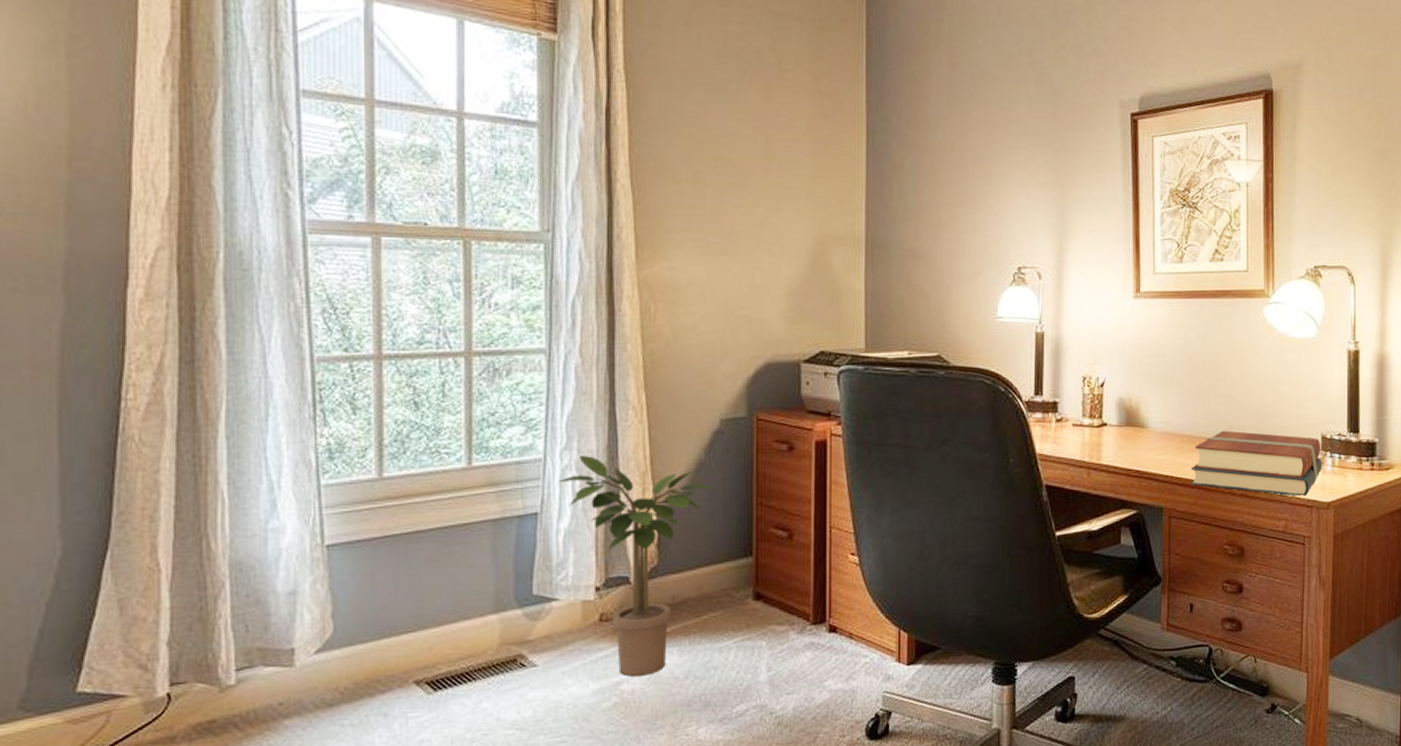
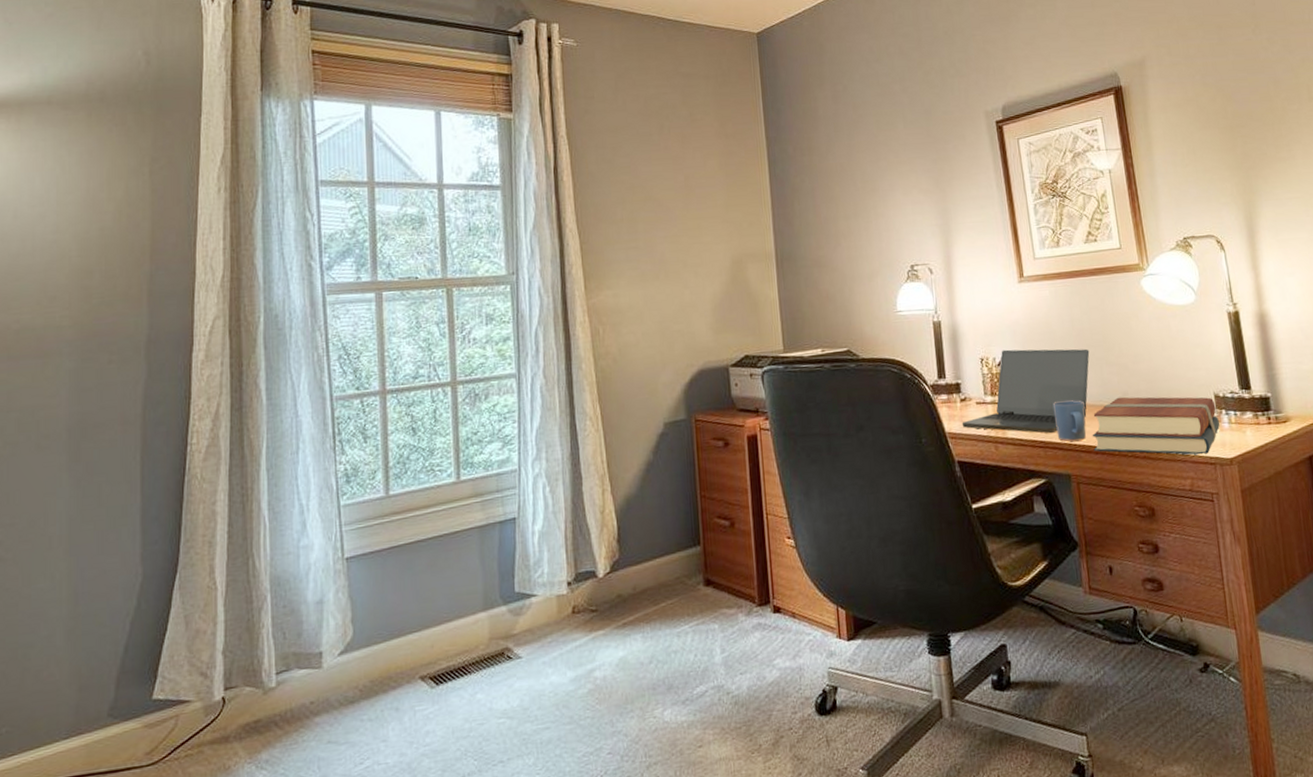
potted plant: present [559,454,712,677] -> none [532,463,661,664]
laptop: none [1054,370,1200,464] -> present [962,348,1090,434]
mug: none [1153,430,1187,474] -> present [1052,400,1087,442]

